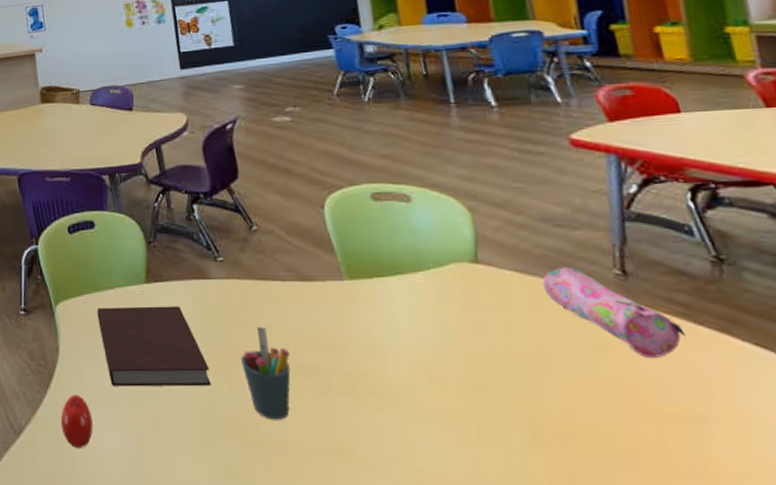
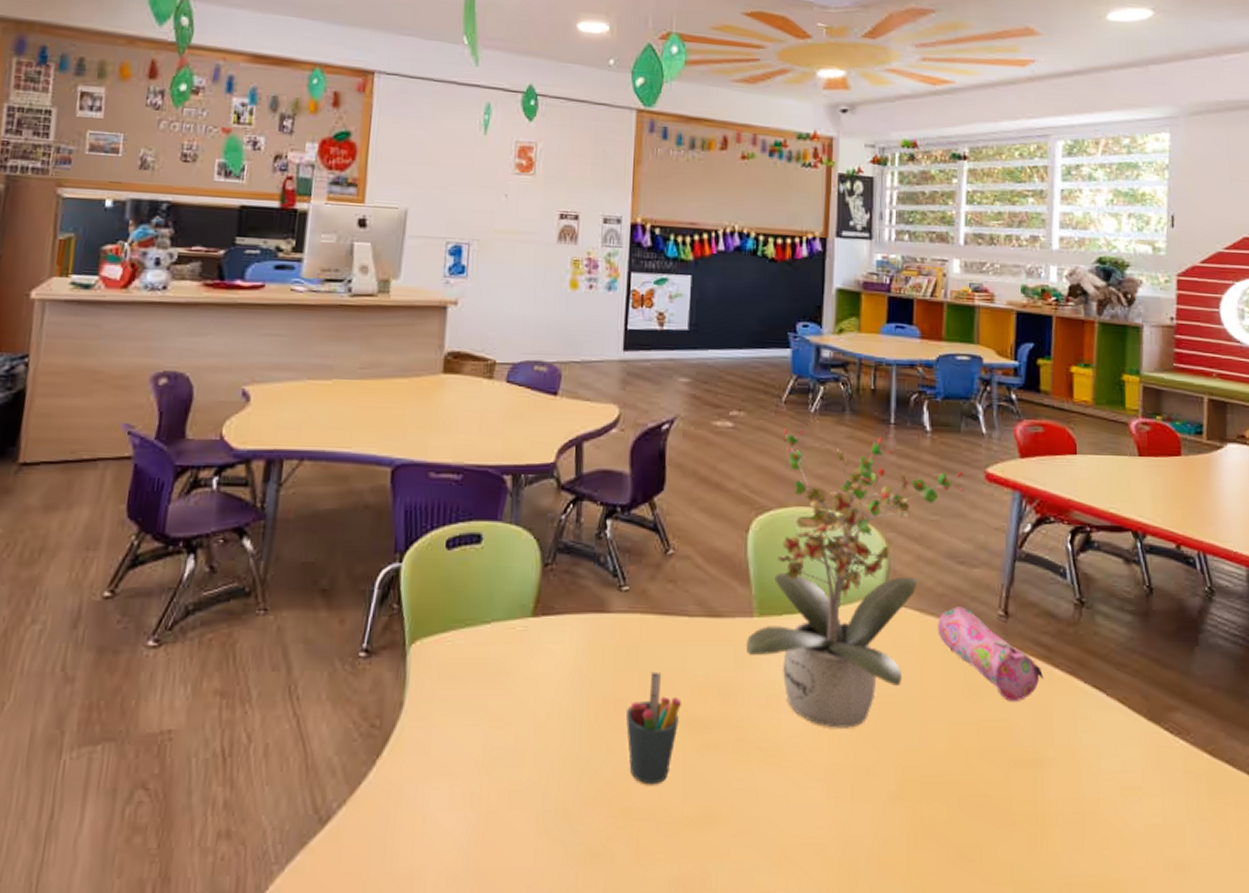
apple: present [60,394,93,449] -> none [386,764,431,838]
notebook: present [97,306,211,387] -> none [462,646,588,751]
potted plant: none [340,115,548,379] -> present [745,427,964,728]

